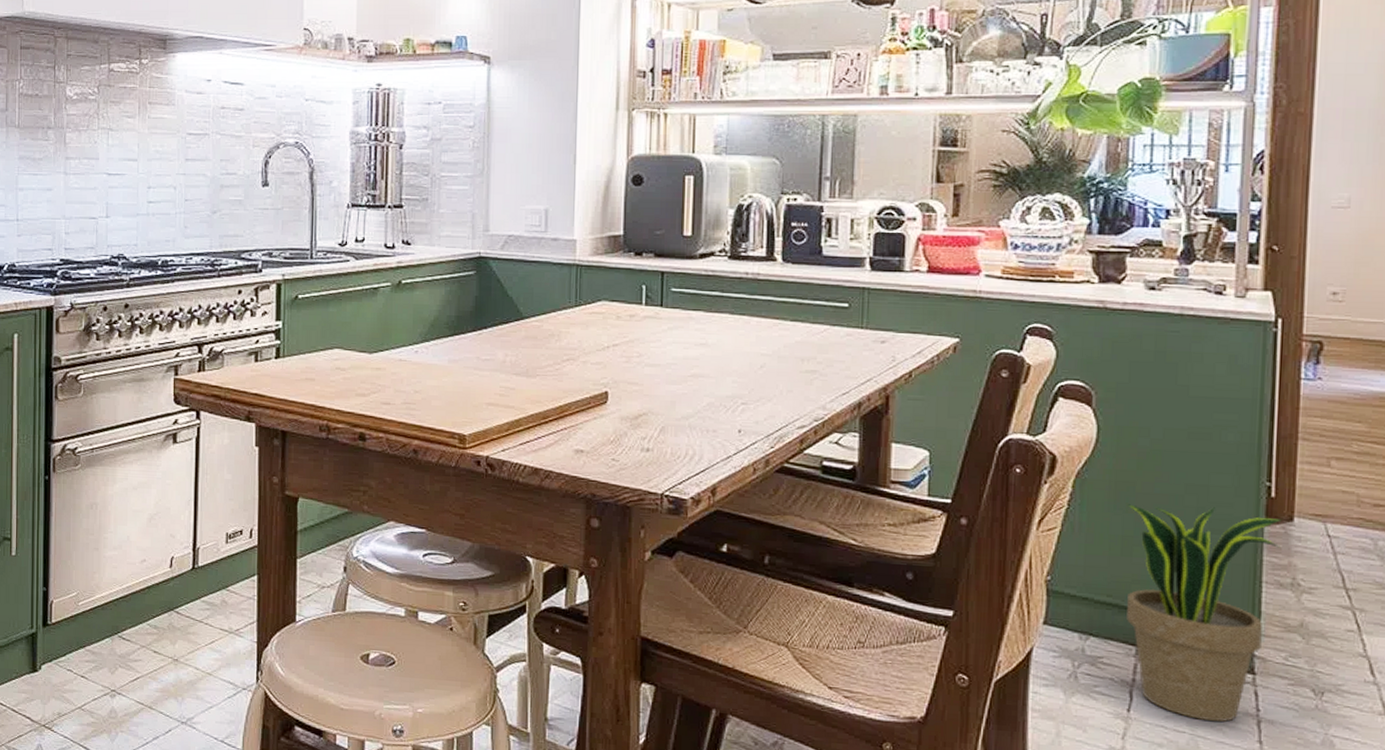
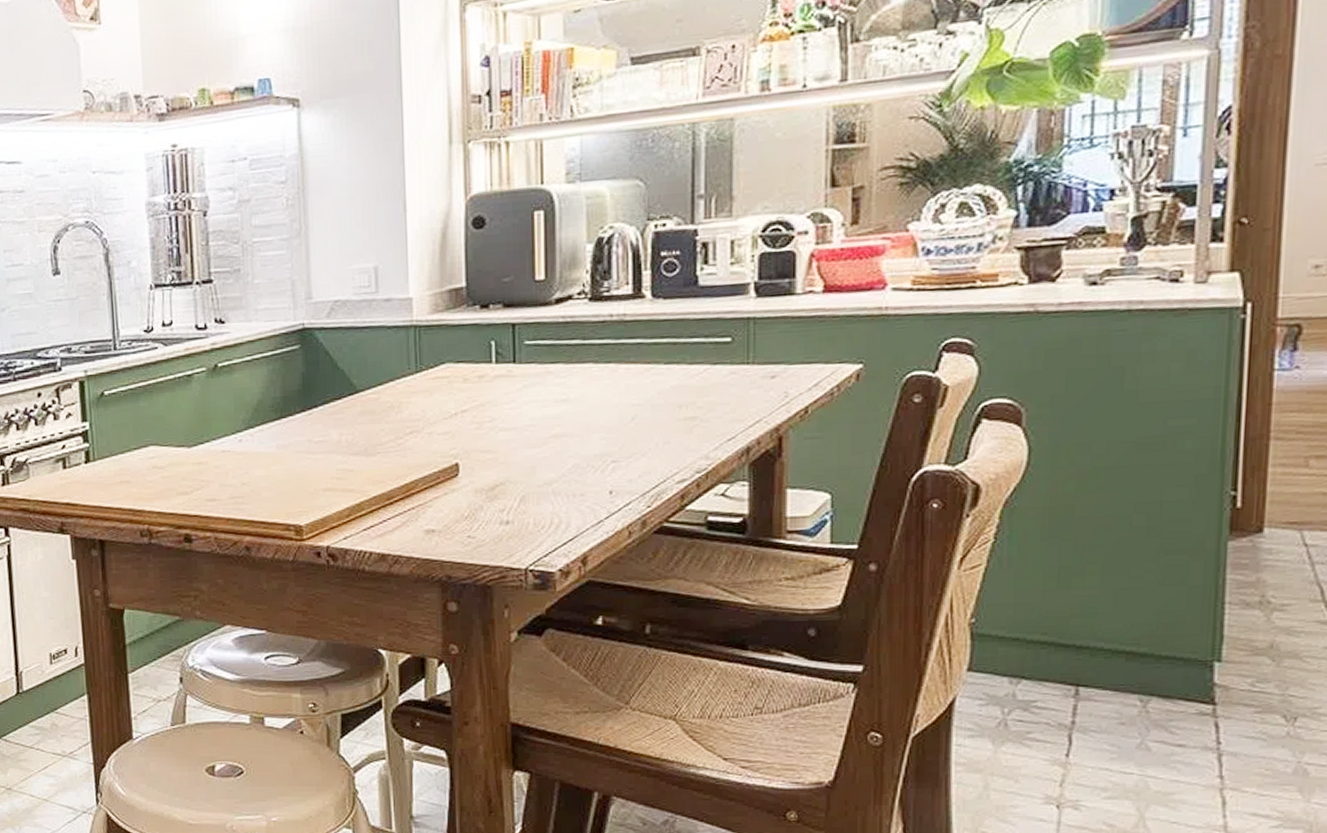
potted plant: present [1127,504,1282,722] -> none [1064,525,1249,760]

